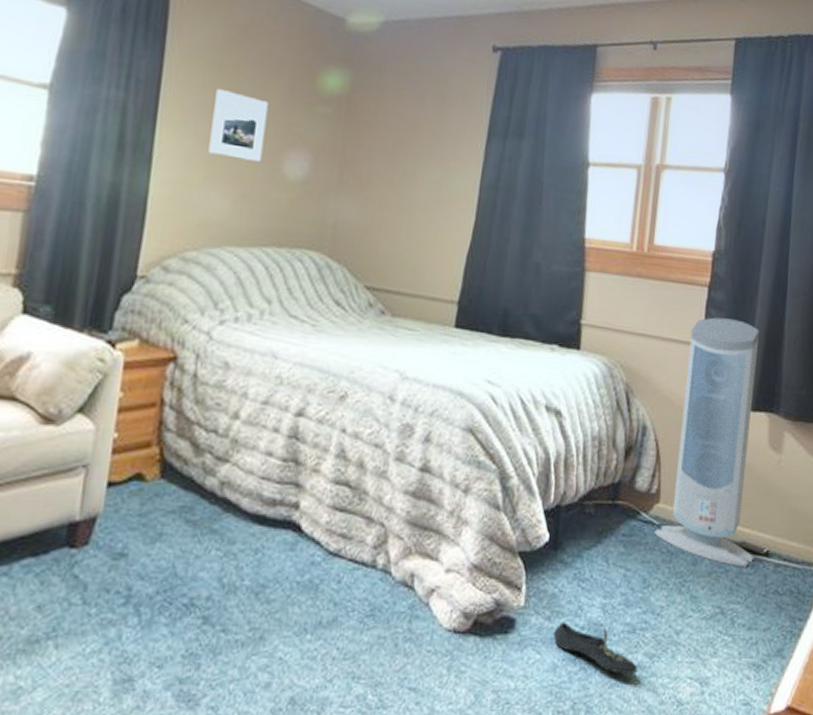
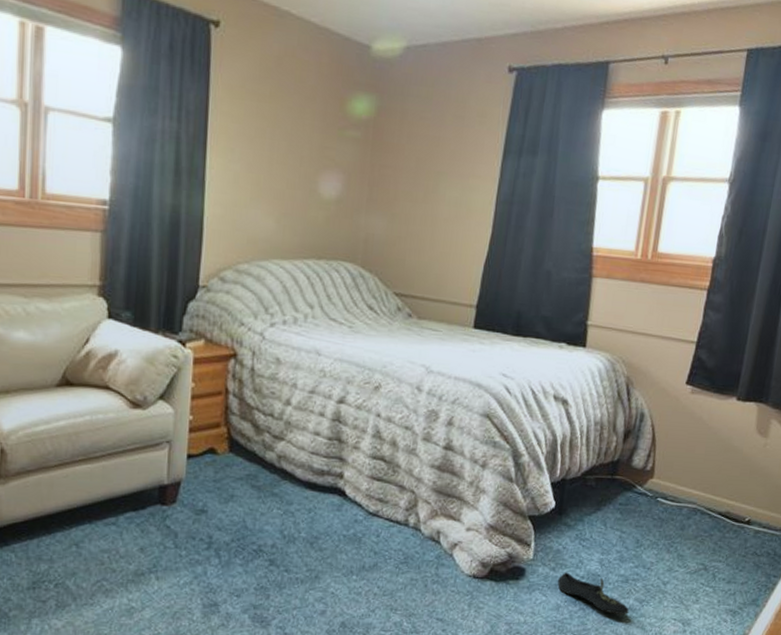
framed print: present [208,89,269,162] -> none [253,117,304,183]
air purifier: present [654,317,759,568] -> none [647,318,754,533]

